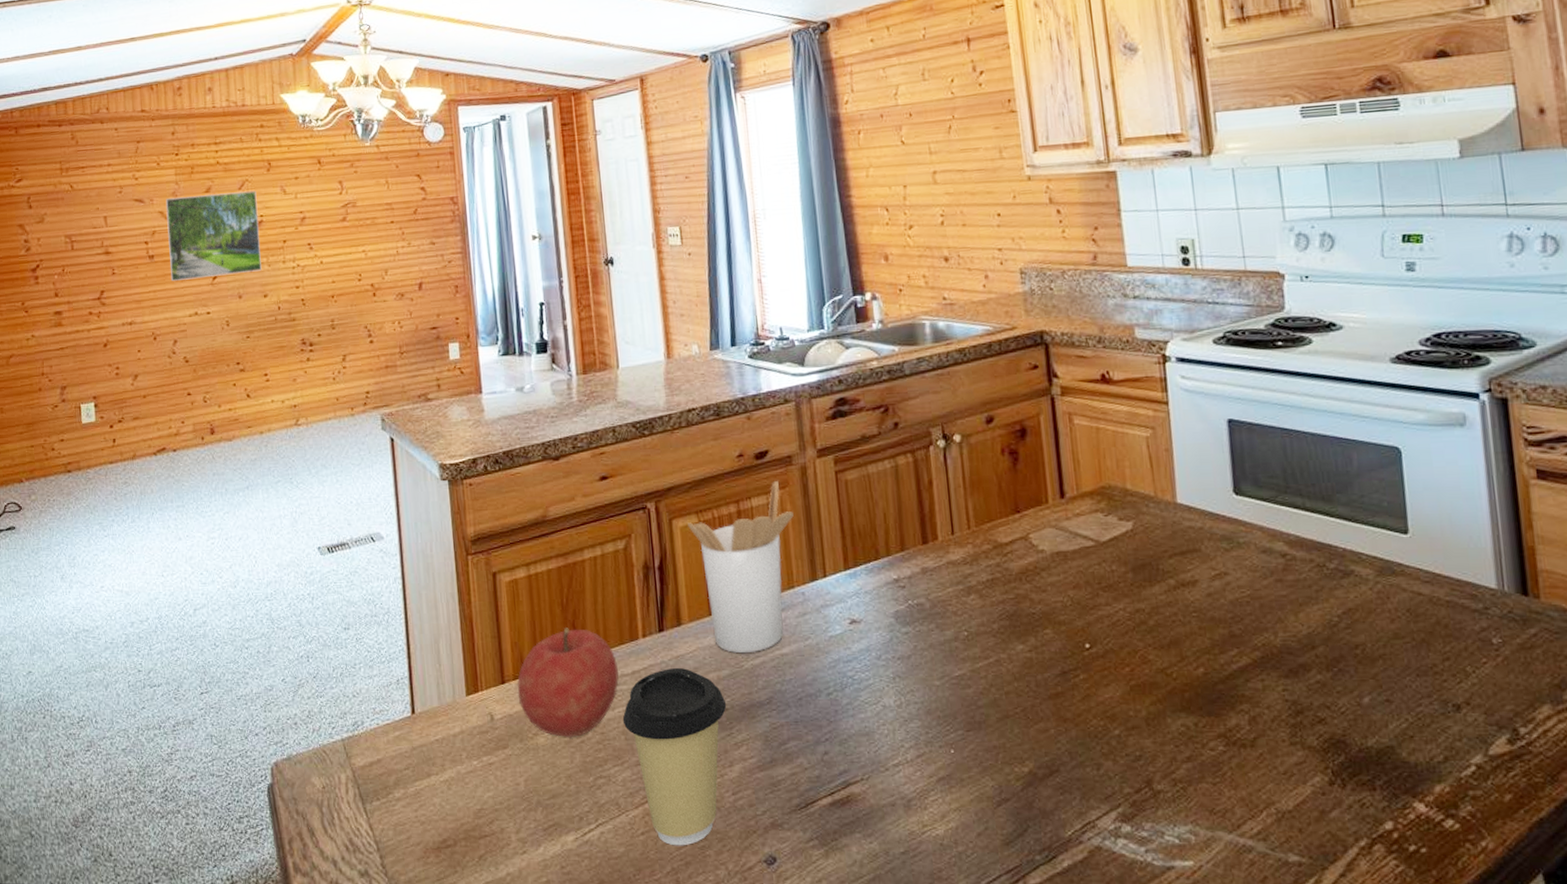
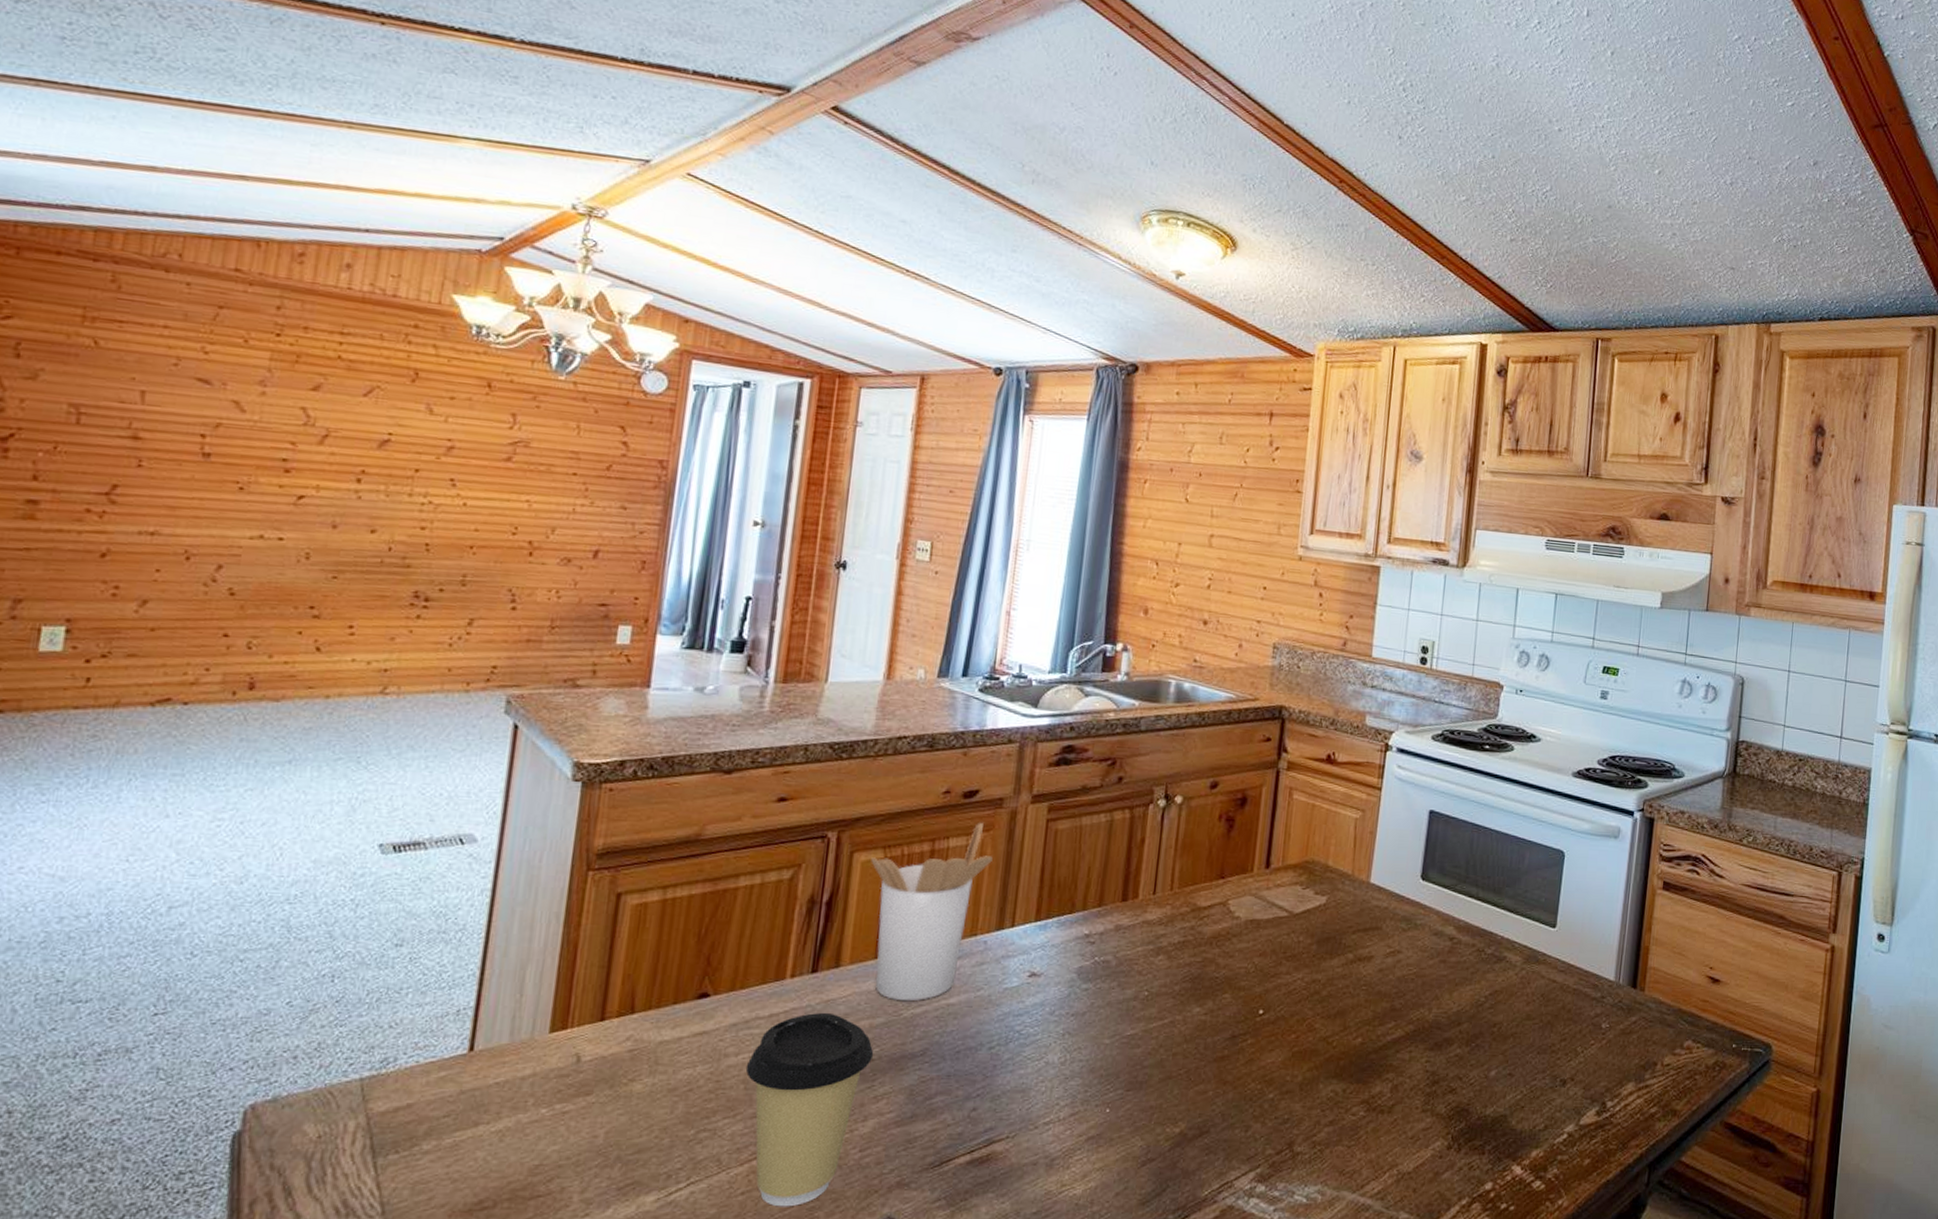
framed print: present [165,190,262,281] -> none [231,387,389,500]
fruit: present [517,628,619,737] -> none [618,961,754,1085]

